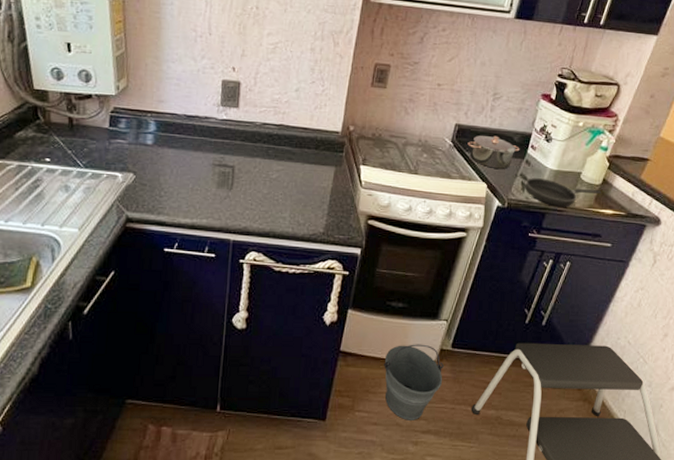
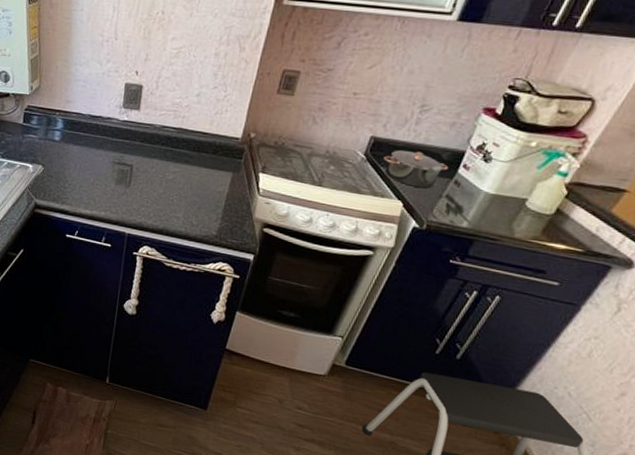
bucket: present [384,344,444,420] -> none [269,353,335,428]
frying pan: present [526,178,601,207] -> none [451,200,553,236]

